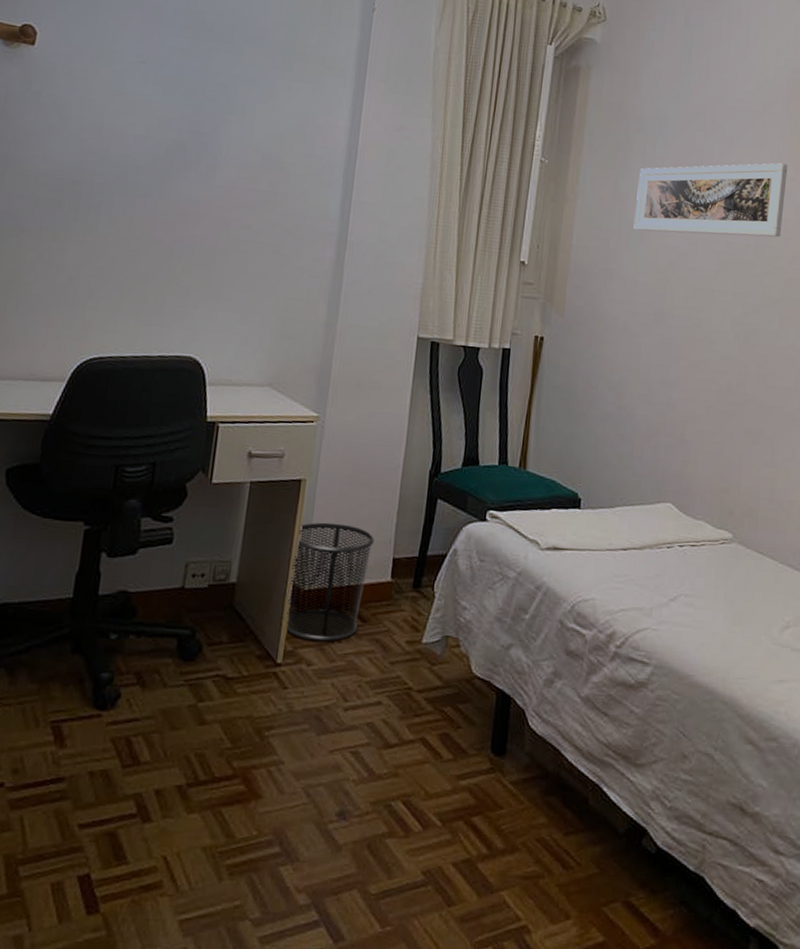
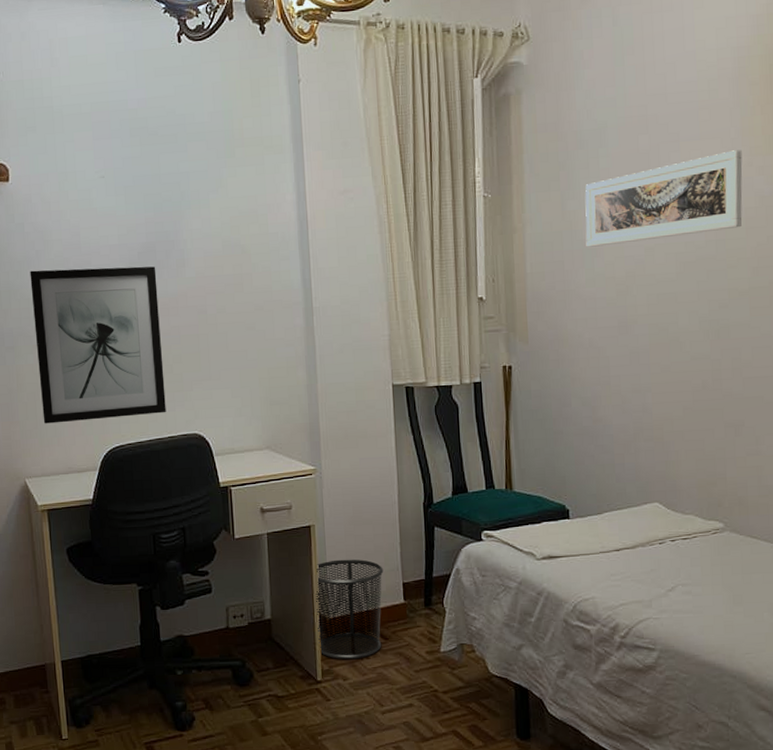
wall art: none [12,145,183,329] -> present [30,266,166,424]

